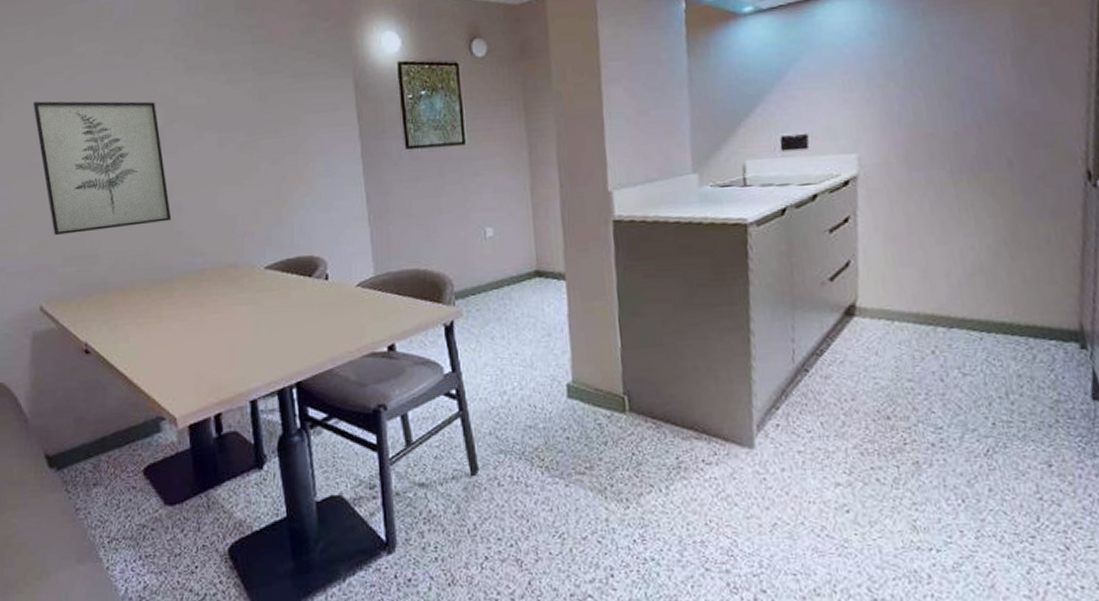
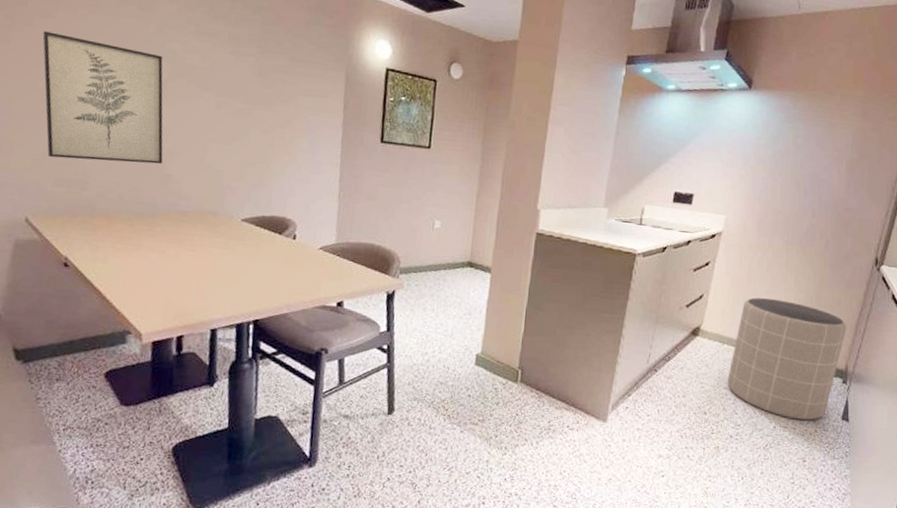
trash can: none [908,249,1069,409] -> present [727,297,847,421]

